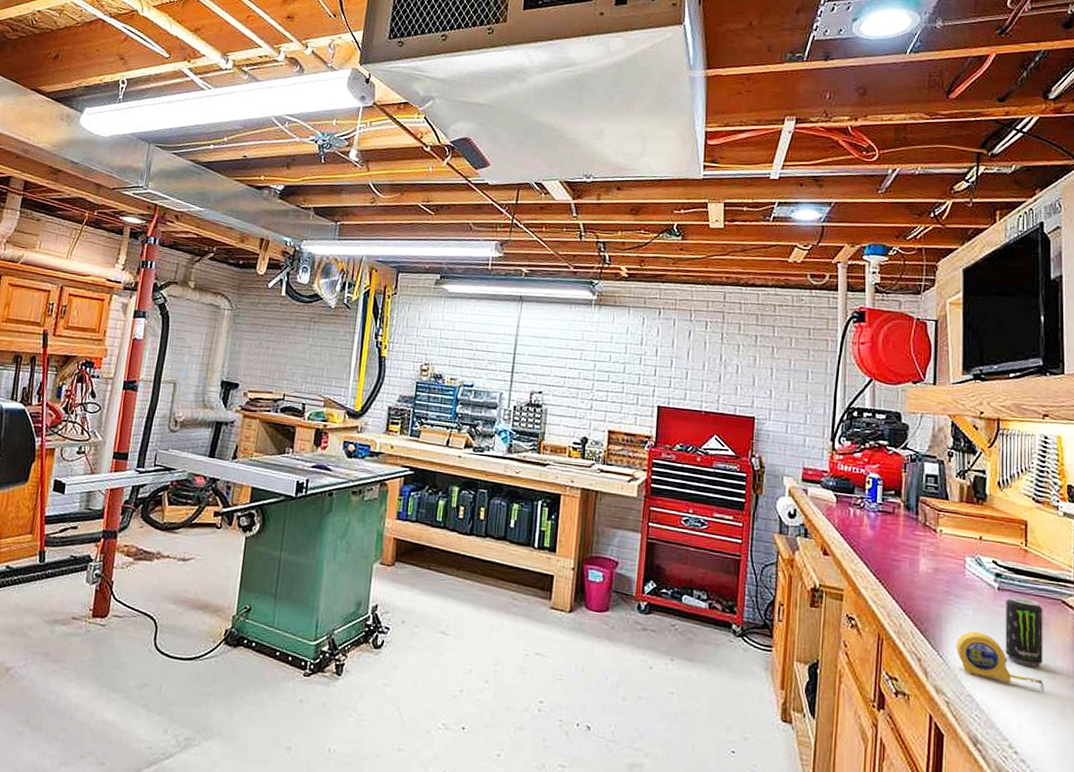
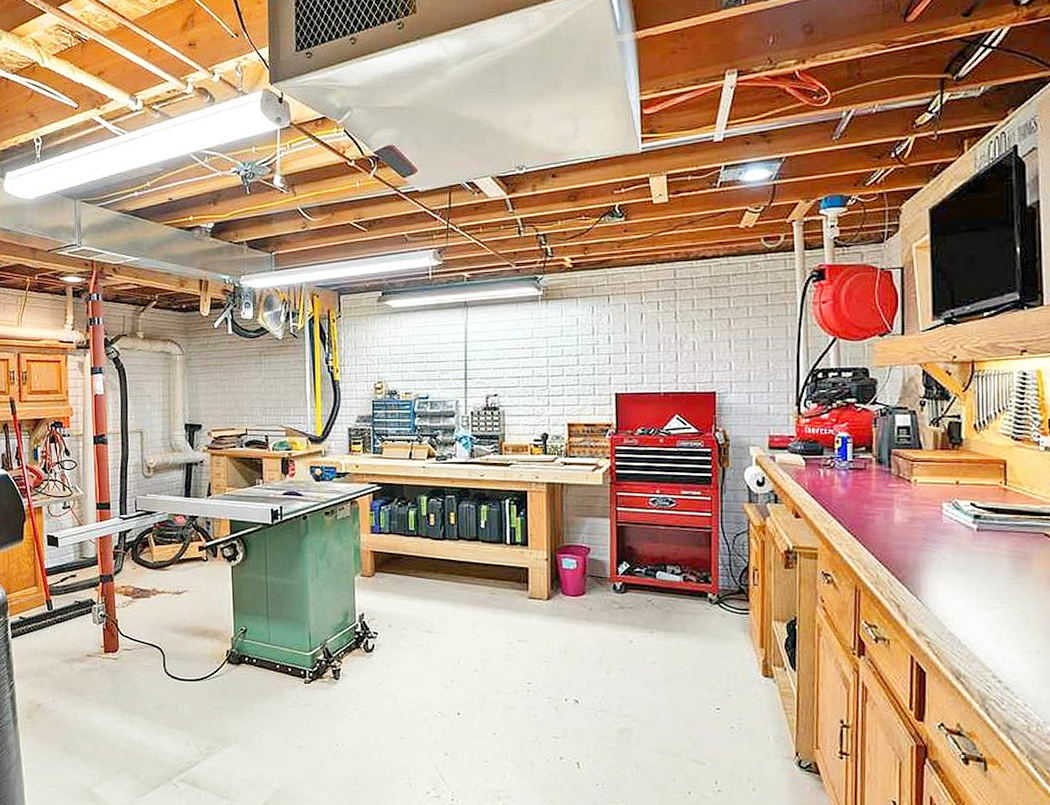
tape measure: present [956,631,1044,693] -> none [936,573,1027,623]
beverage can: present [1005,596,1043,668] -> none [985,535,1026,601]

